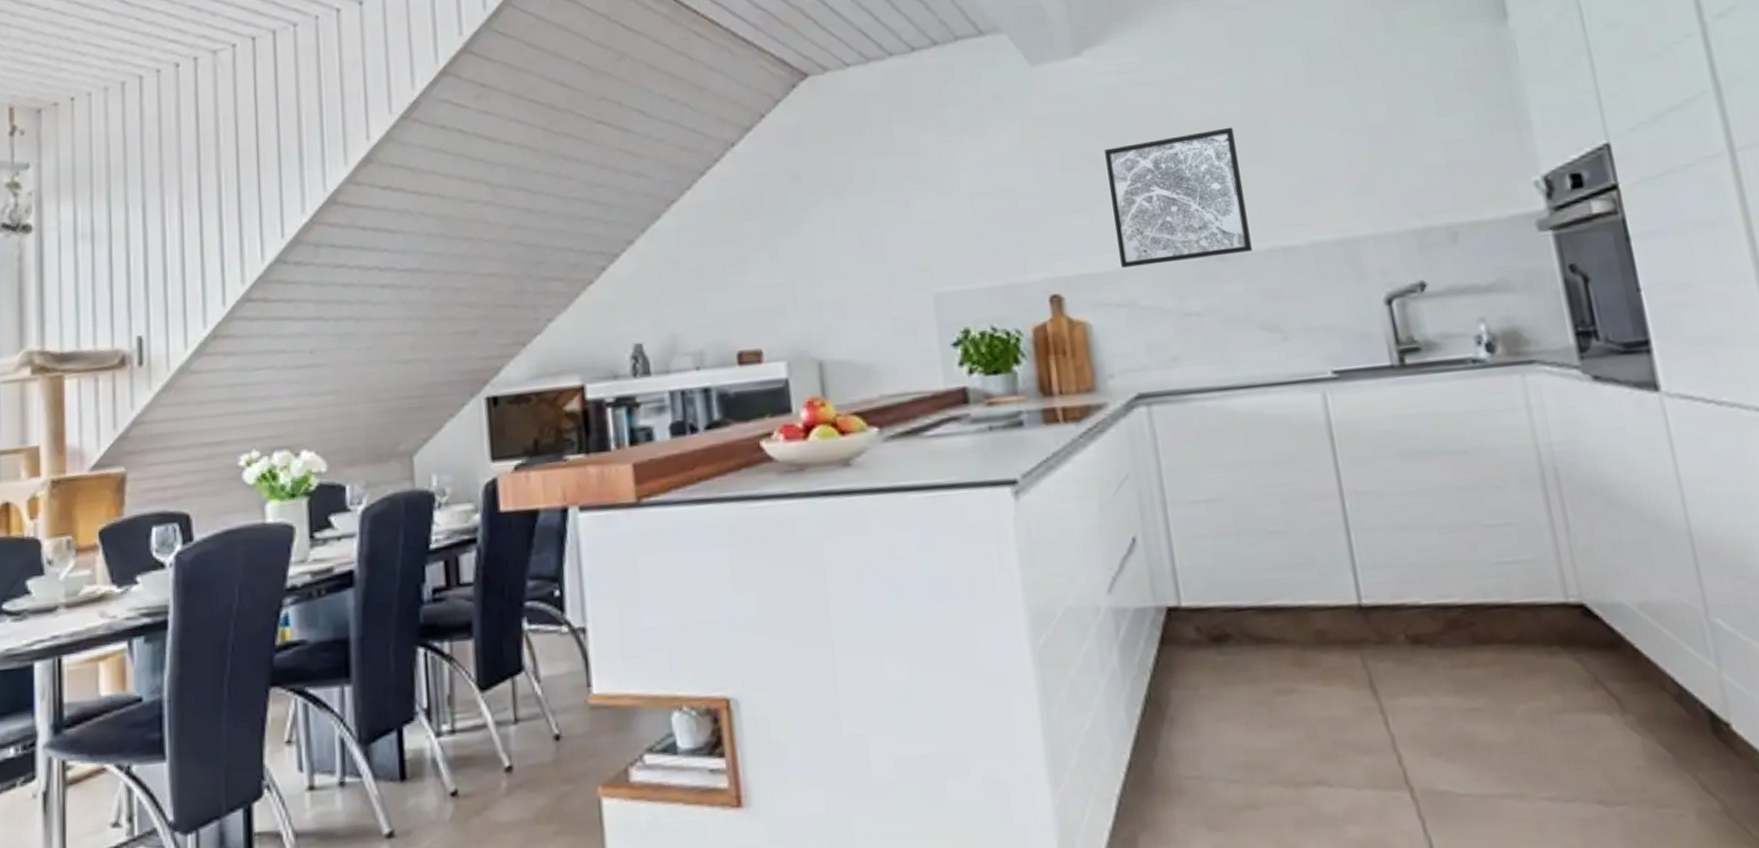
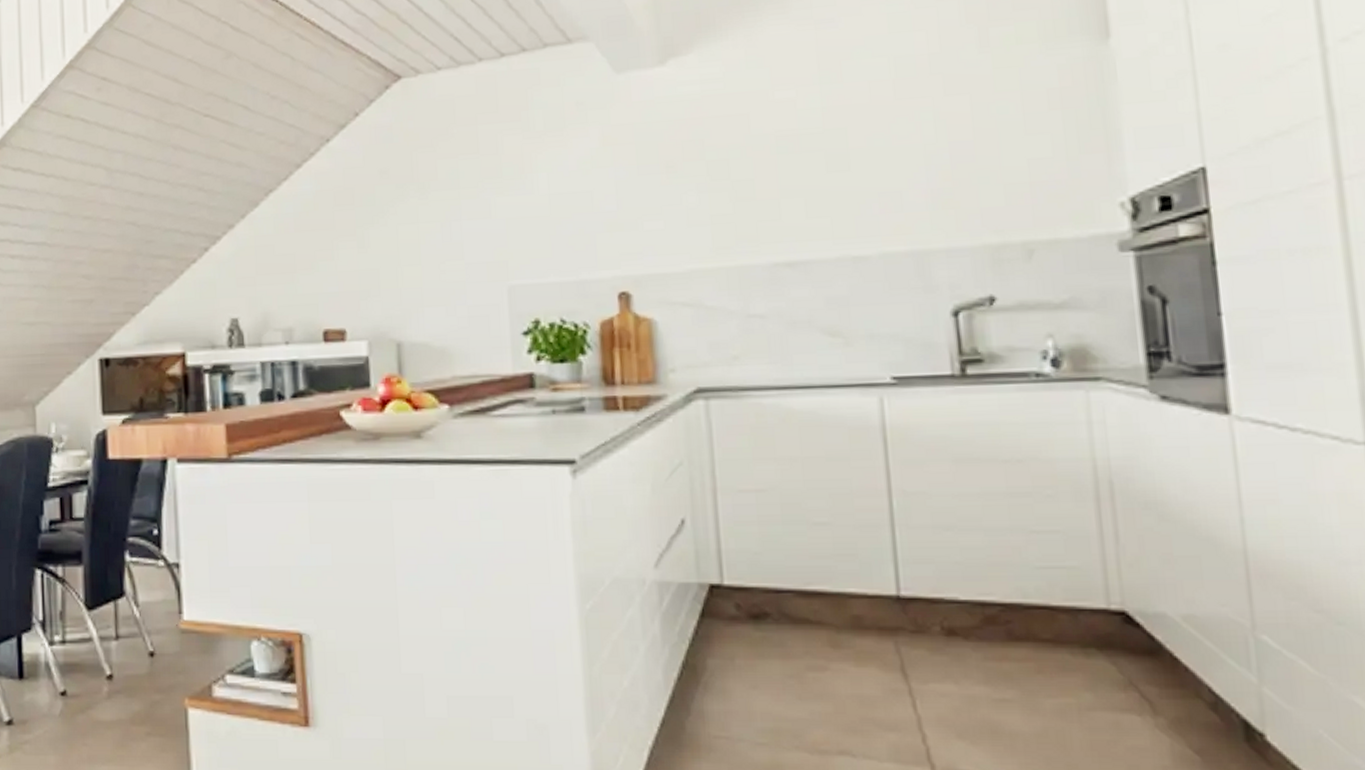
wall art: present [1105,127,1252,268] -> none [682,138,821,269]

